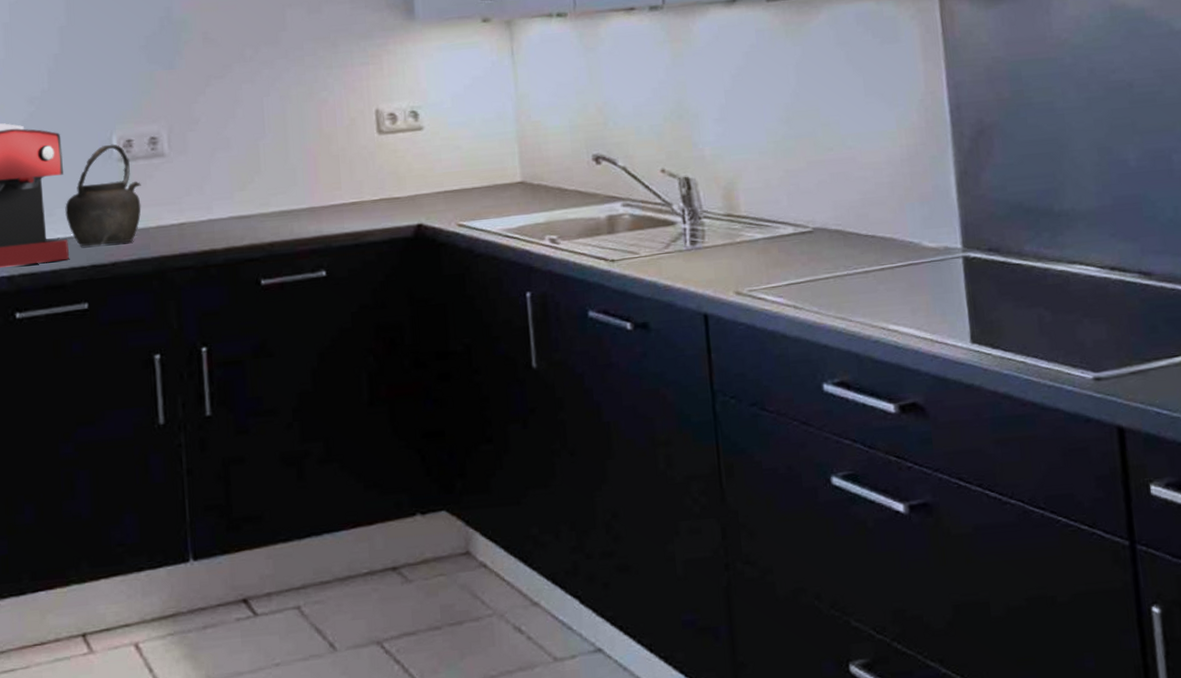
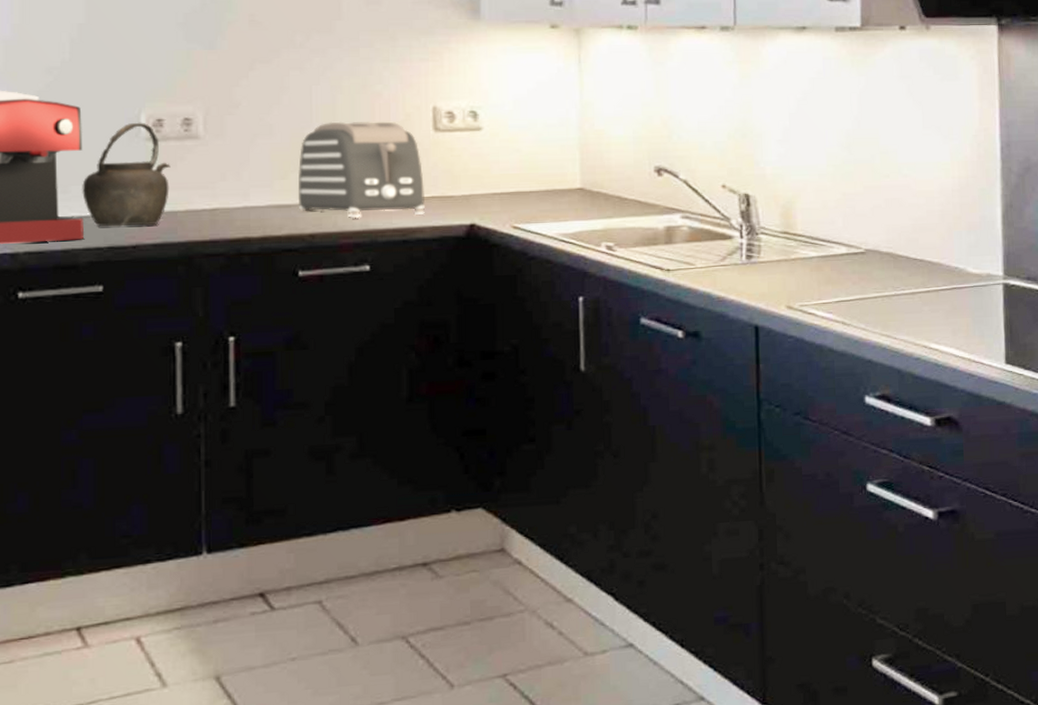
toaster: none [255,127,374,225] -> present [298,121,425,218]

